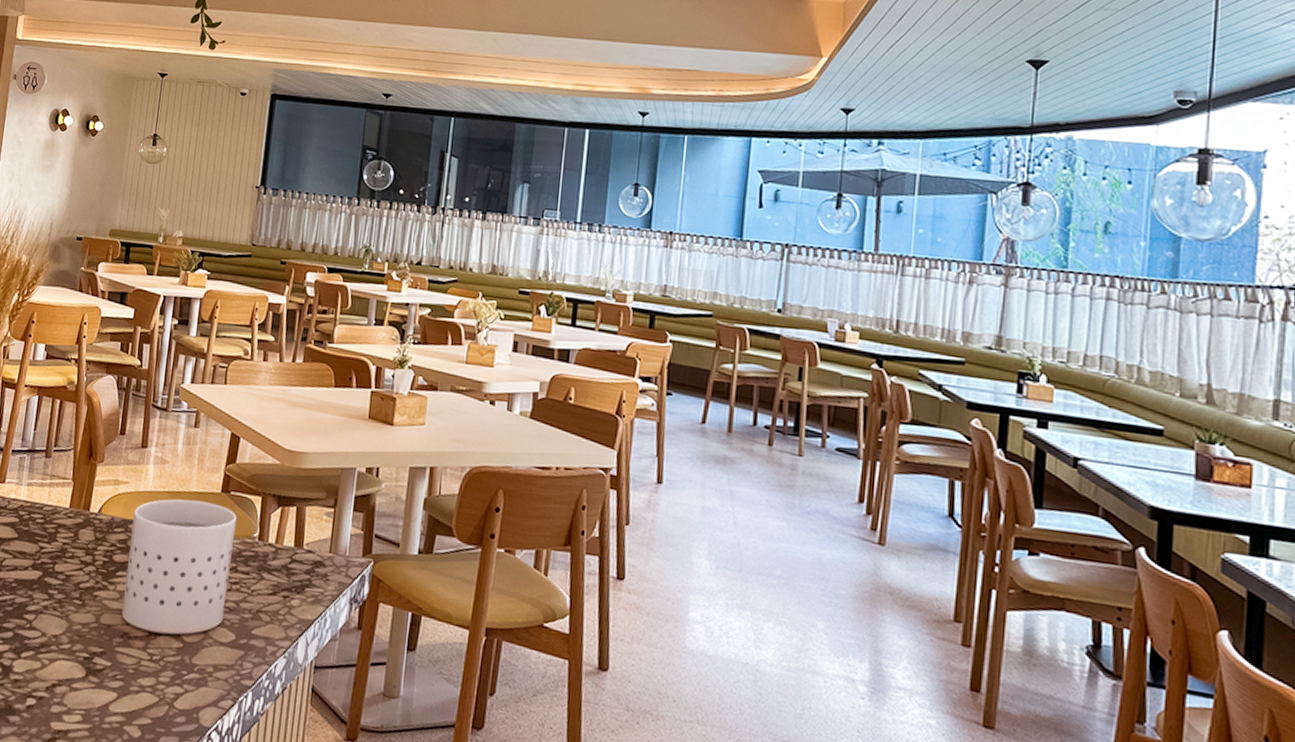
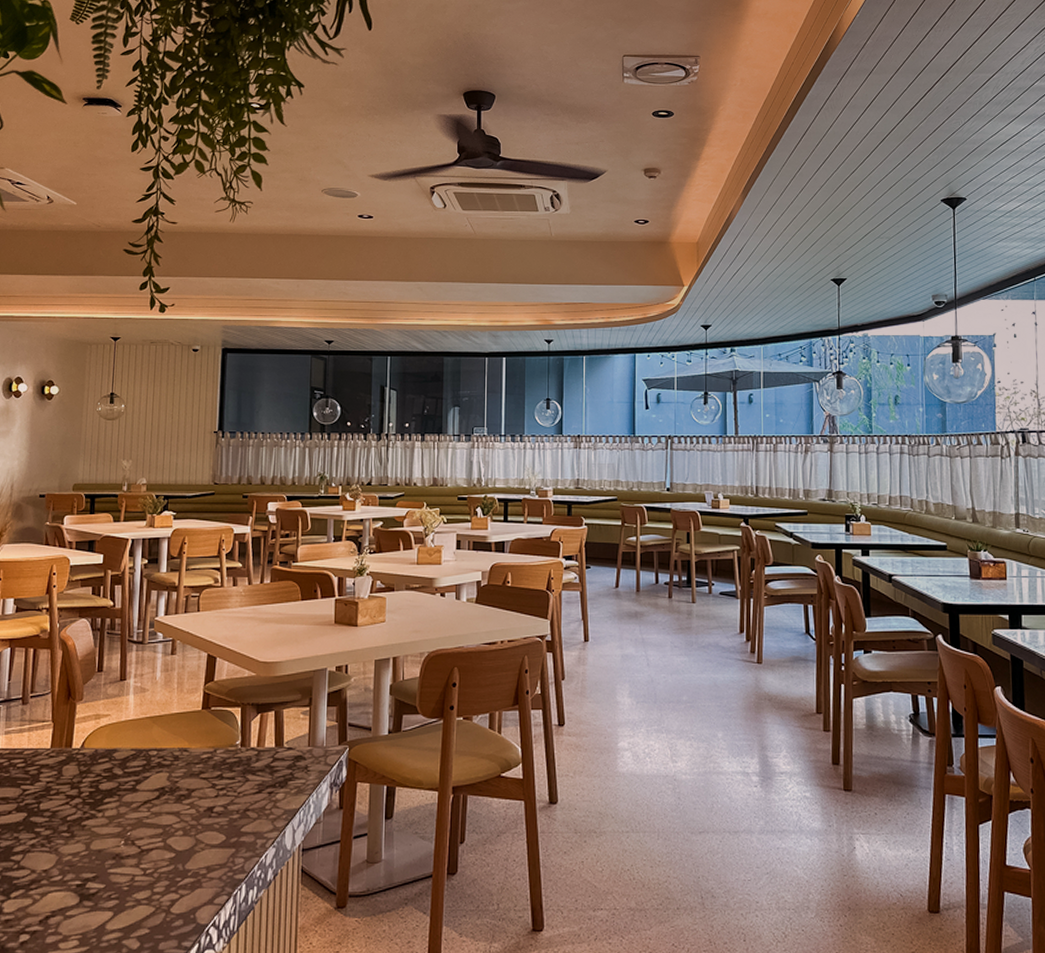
mug: present [121,499,237,635] -> none [111,721,219,848]

